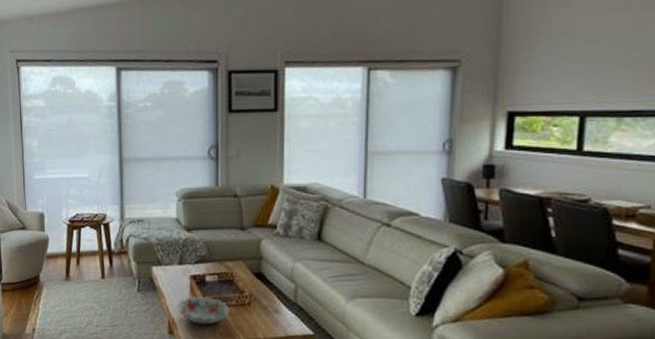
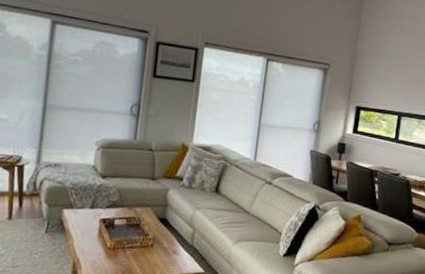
decorative bowl: present [177,296,230,325] -> none [83,238,134,265]

